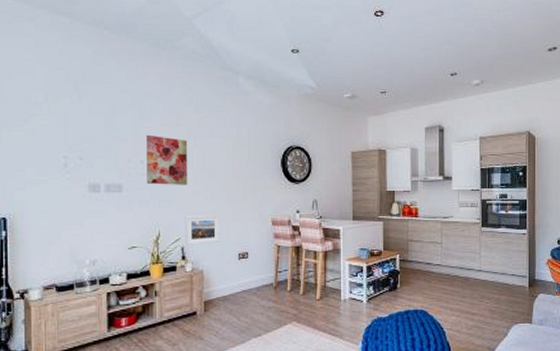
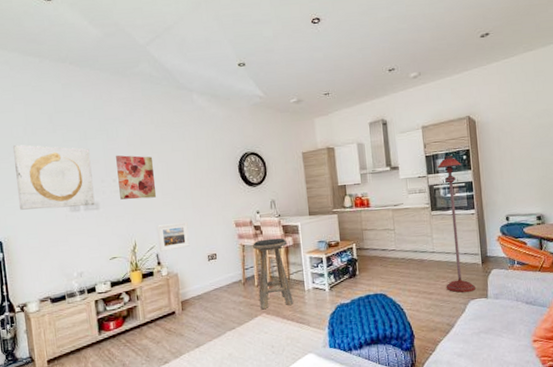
wall art: none [30,111,118,188] -> present [13,144,95,210]
stool: none [289,241,327,318] -> present [253,238,293,310]
floor lamp: none [490,171,520,317] -> present [437,156,476,293]

